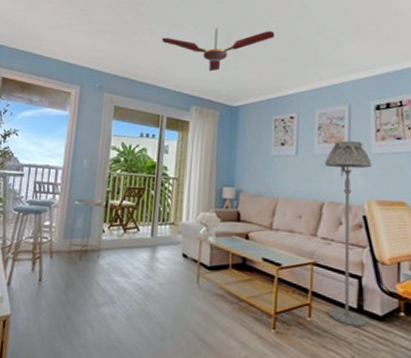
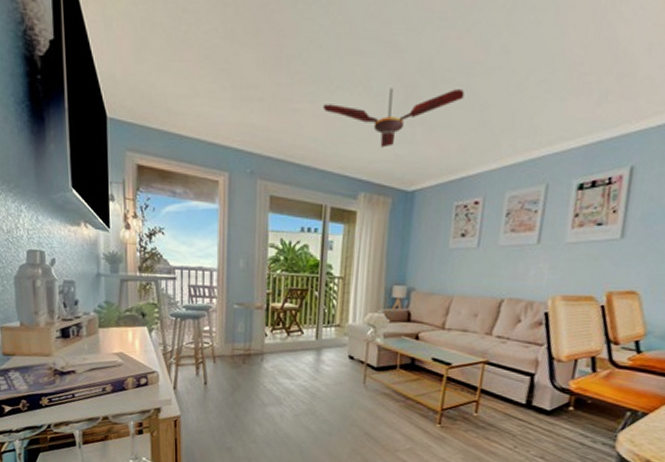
floor lamp: present [325,141,371,327] -> none [495,229,563,421]

